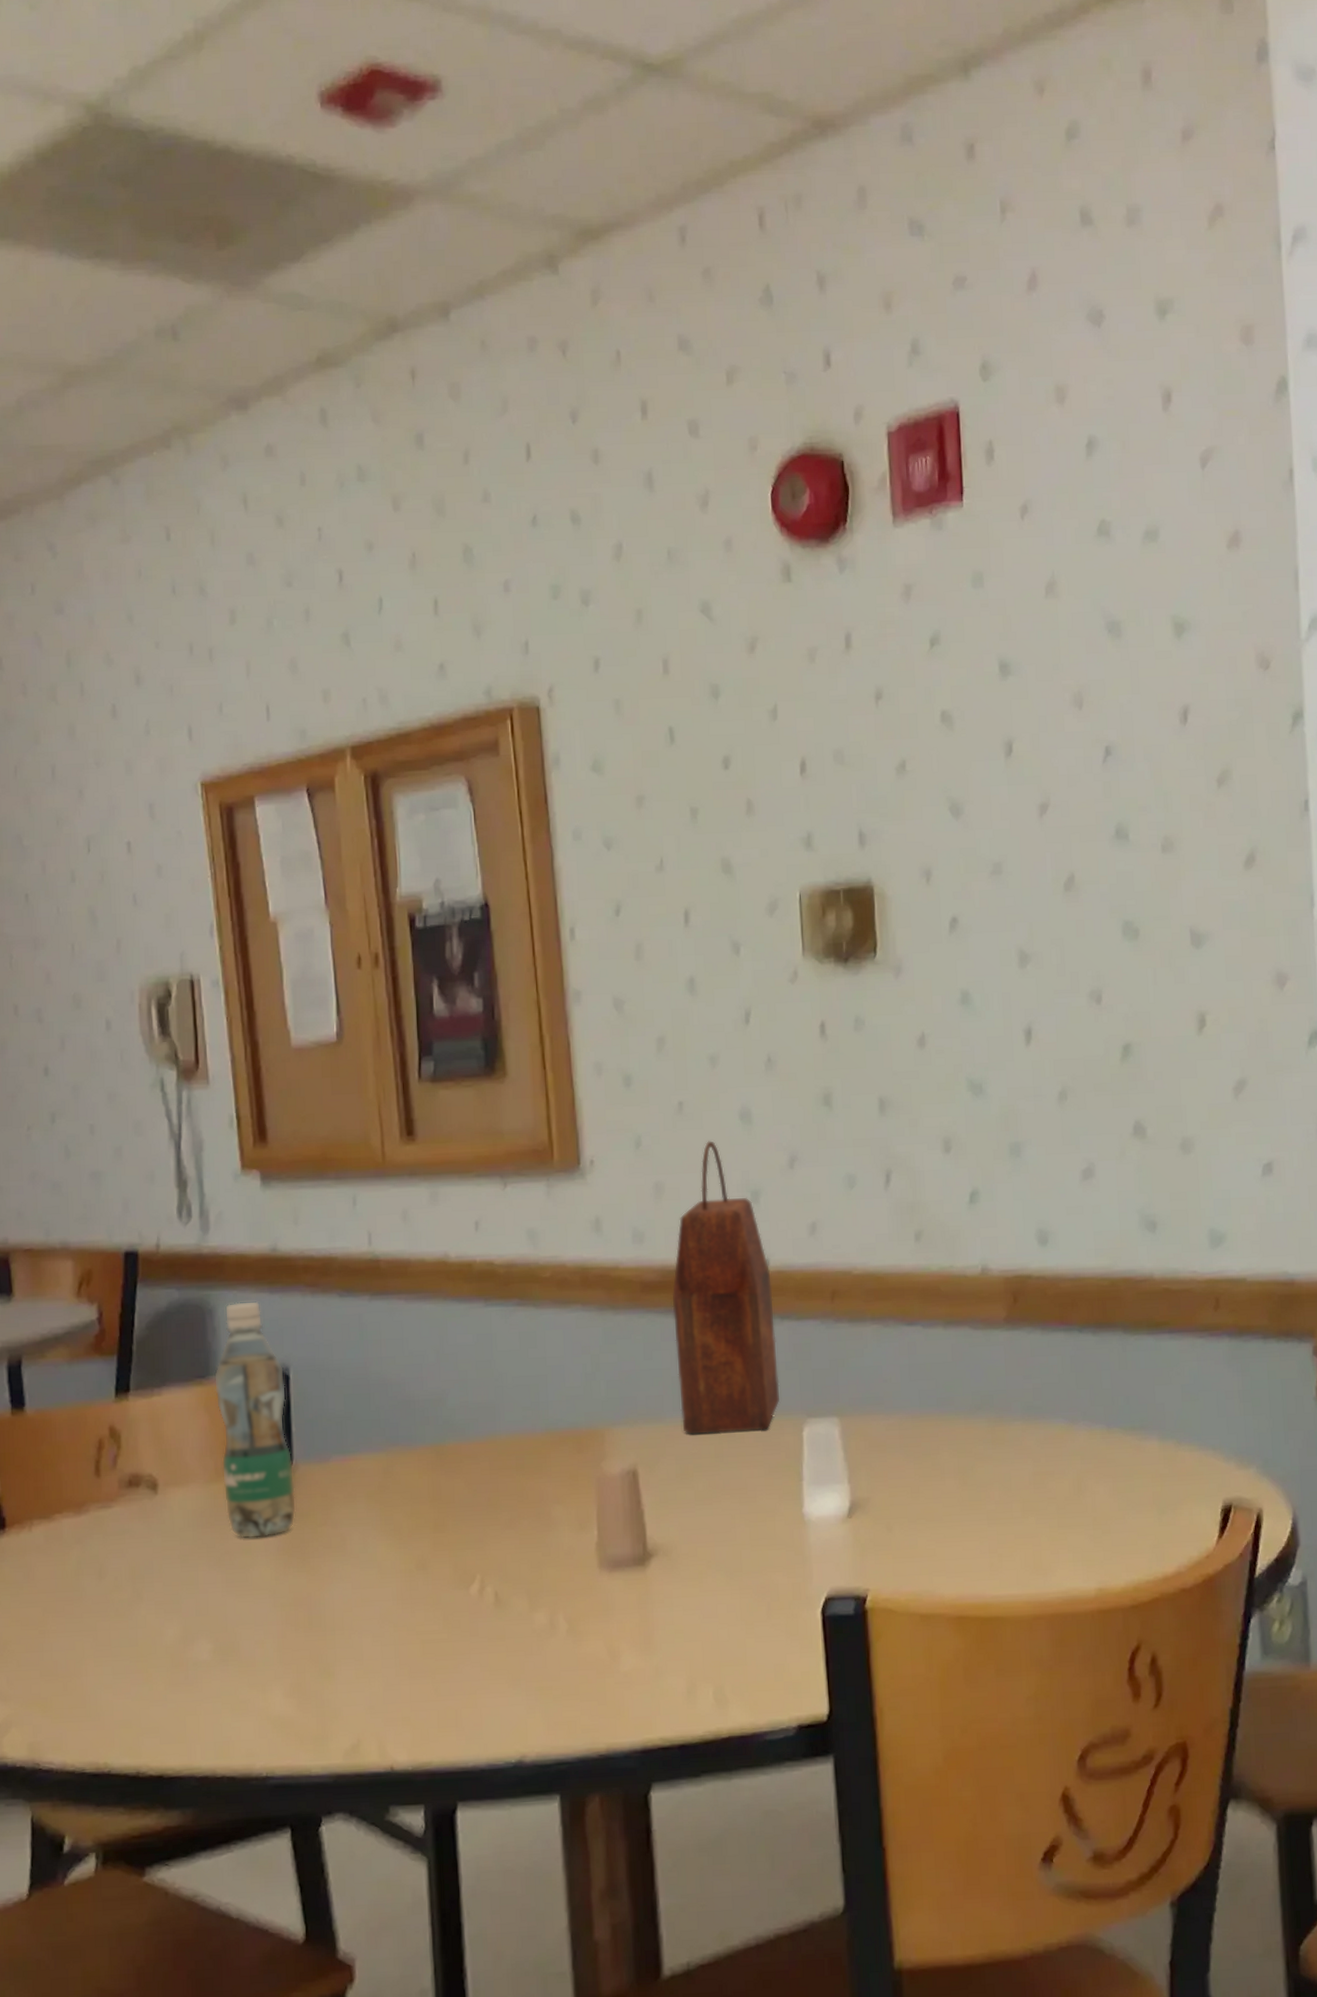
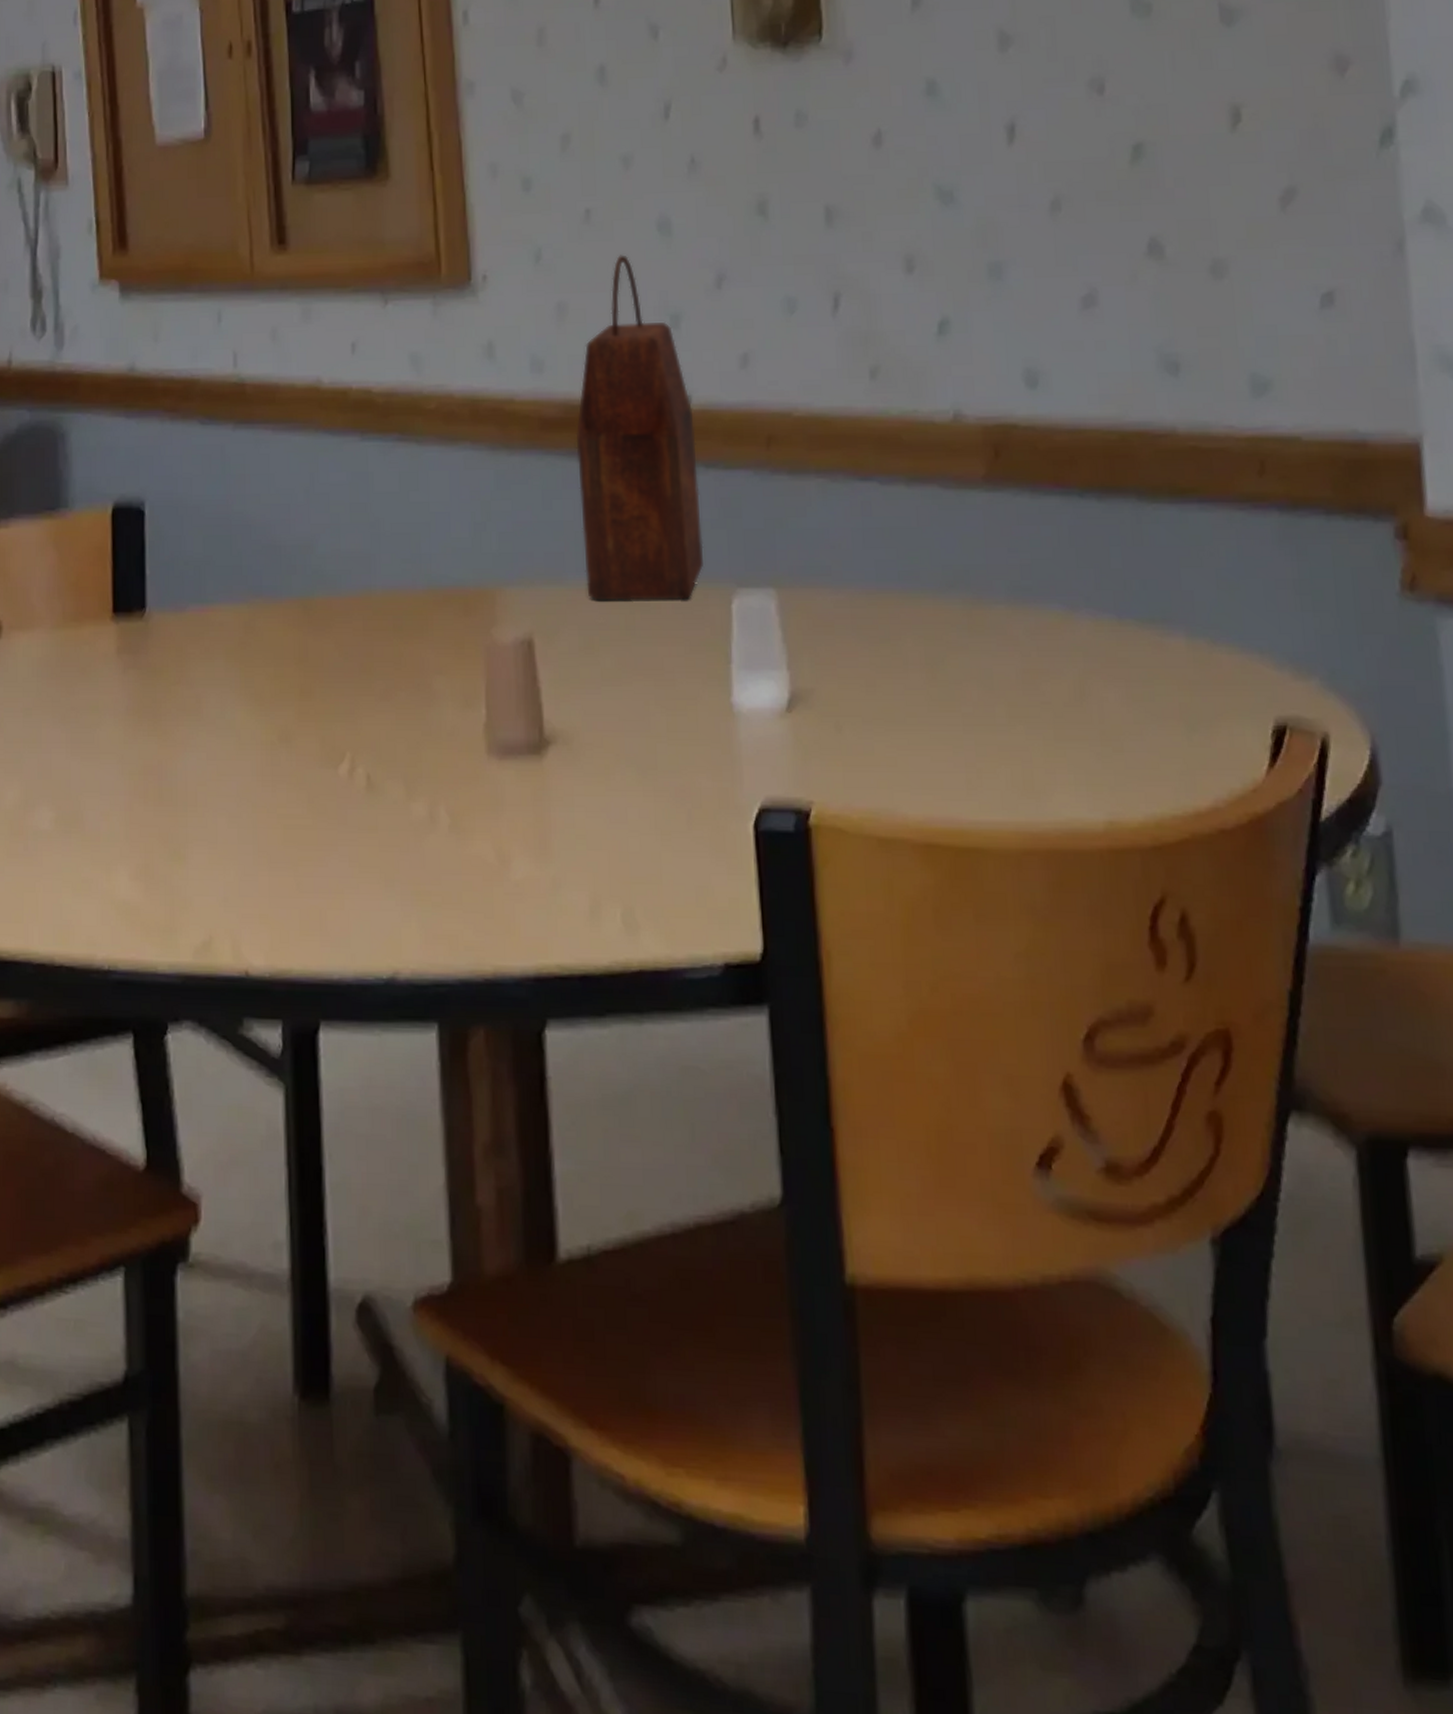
bottle: present [213,1301,297,1539] -> none [64,425,149,694]

